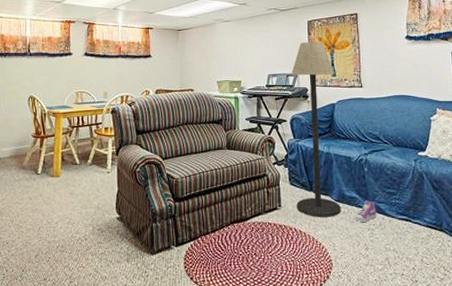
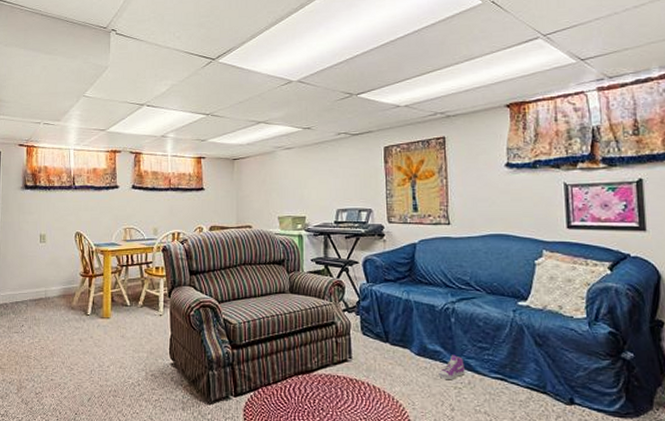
floor lamp: present [291,42,341,217] -> none [364,171,422,372]

